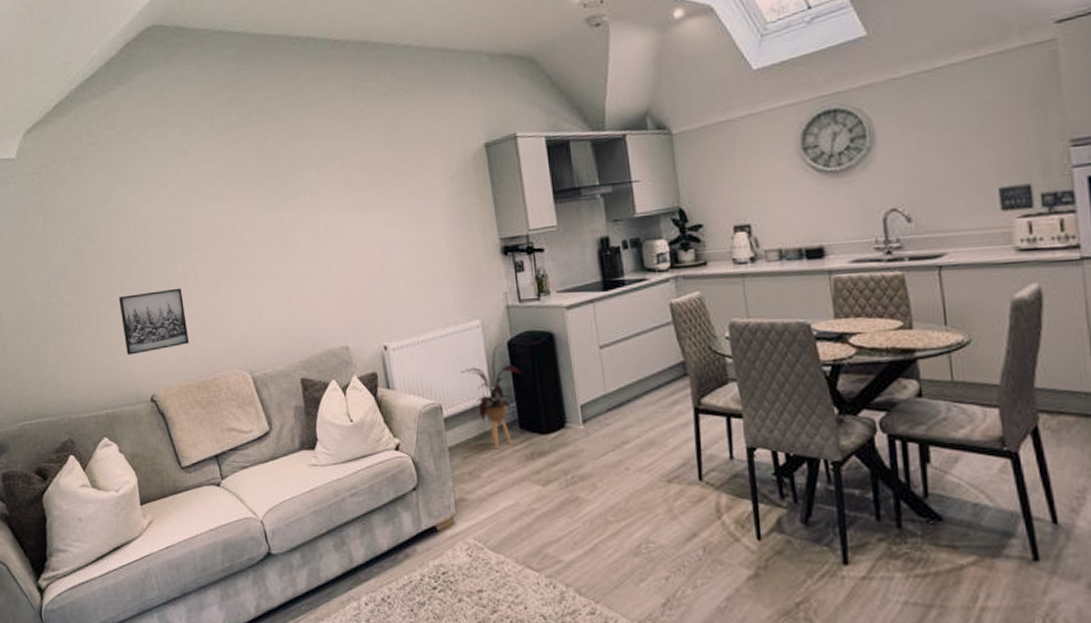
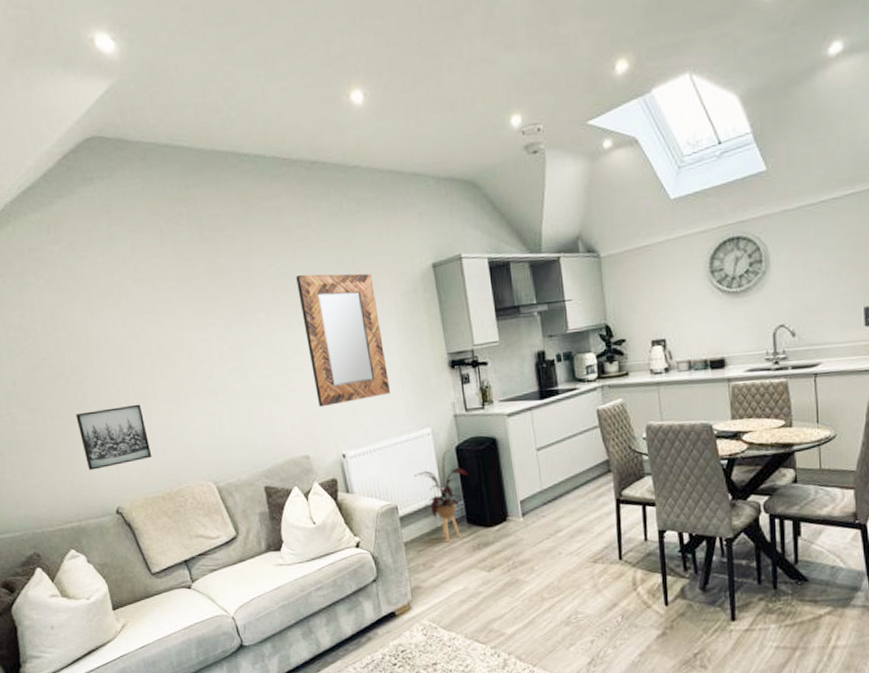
home mirror: none [342,154,437,295] -> present [296,273,390,408]

